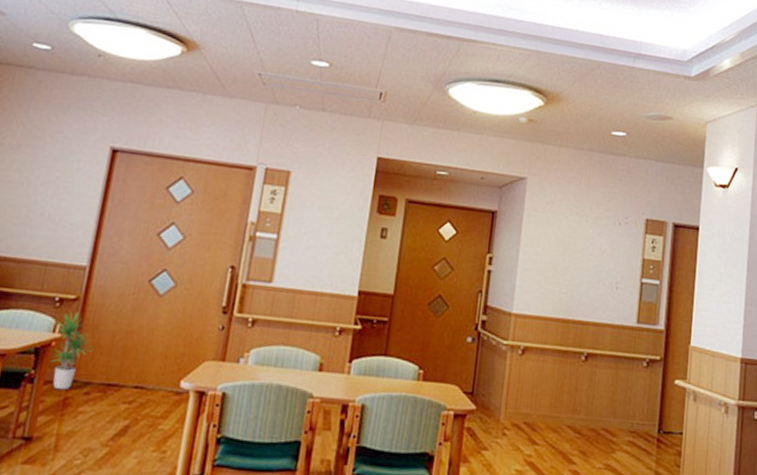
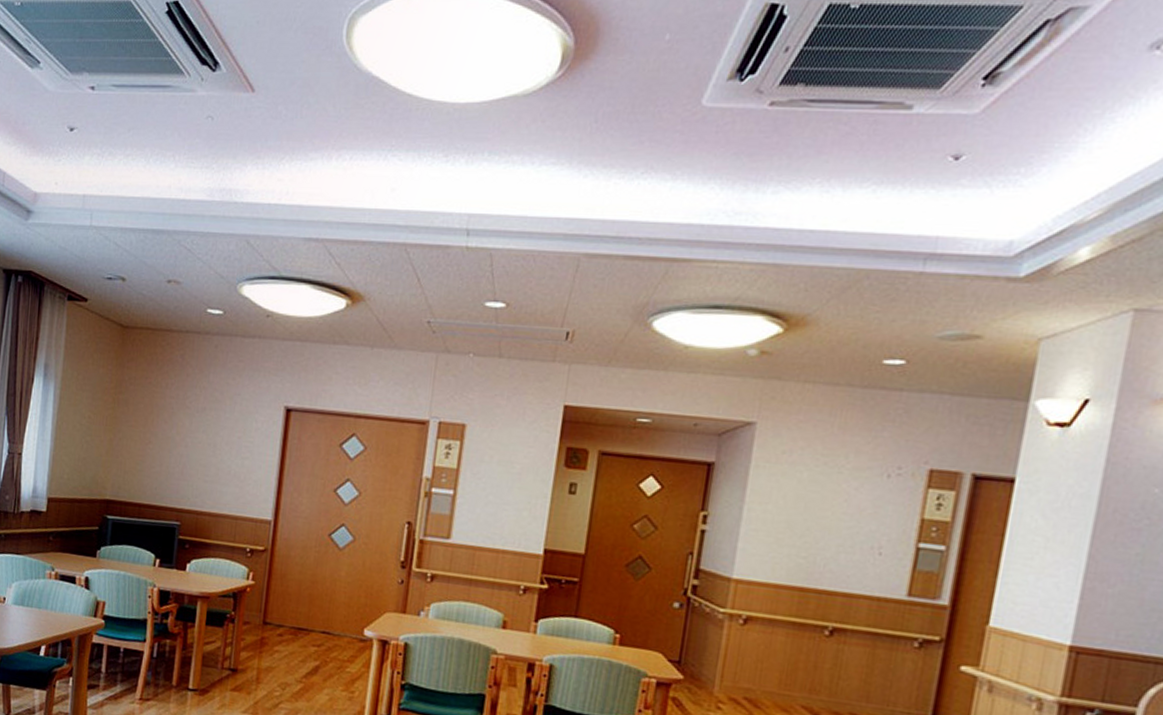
potted plant: present [52,311,95,390] -> none [248,561,284,631]

